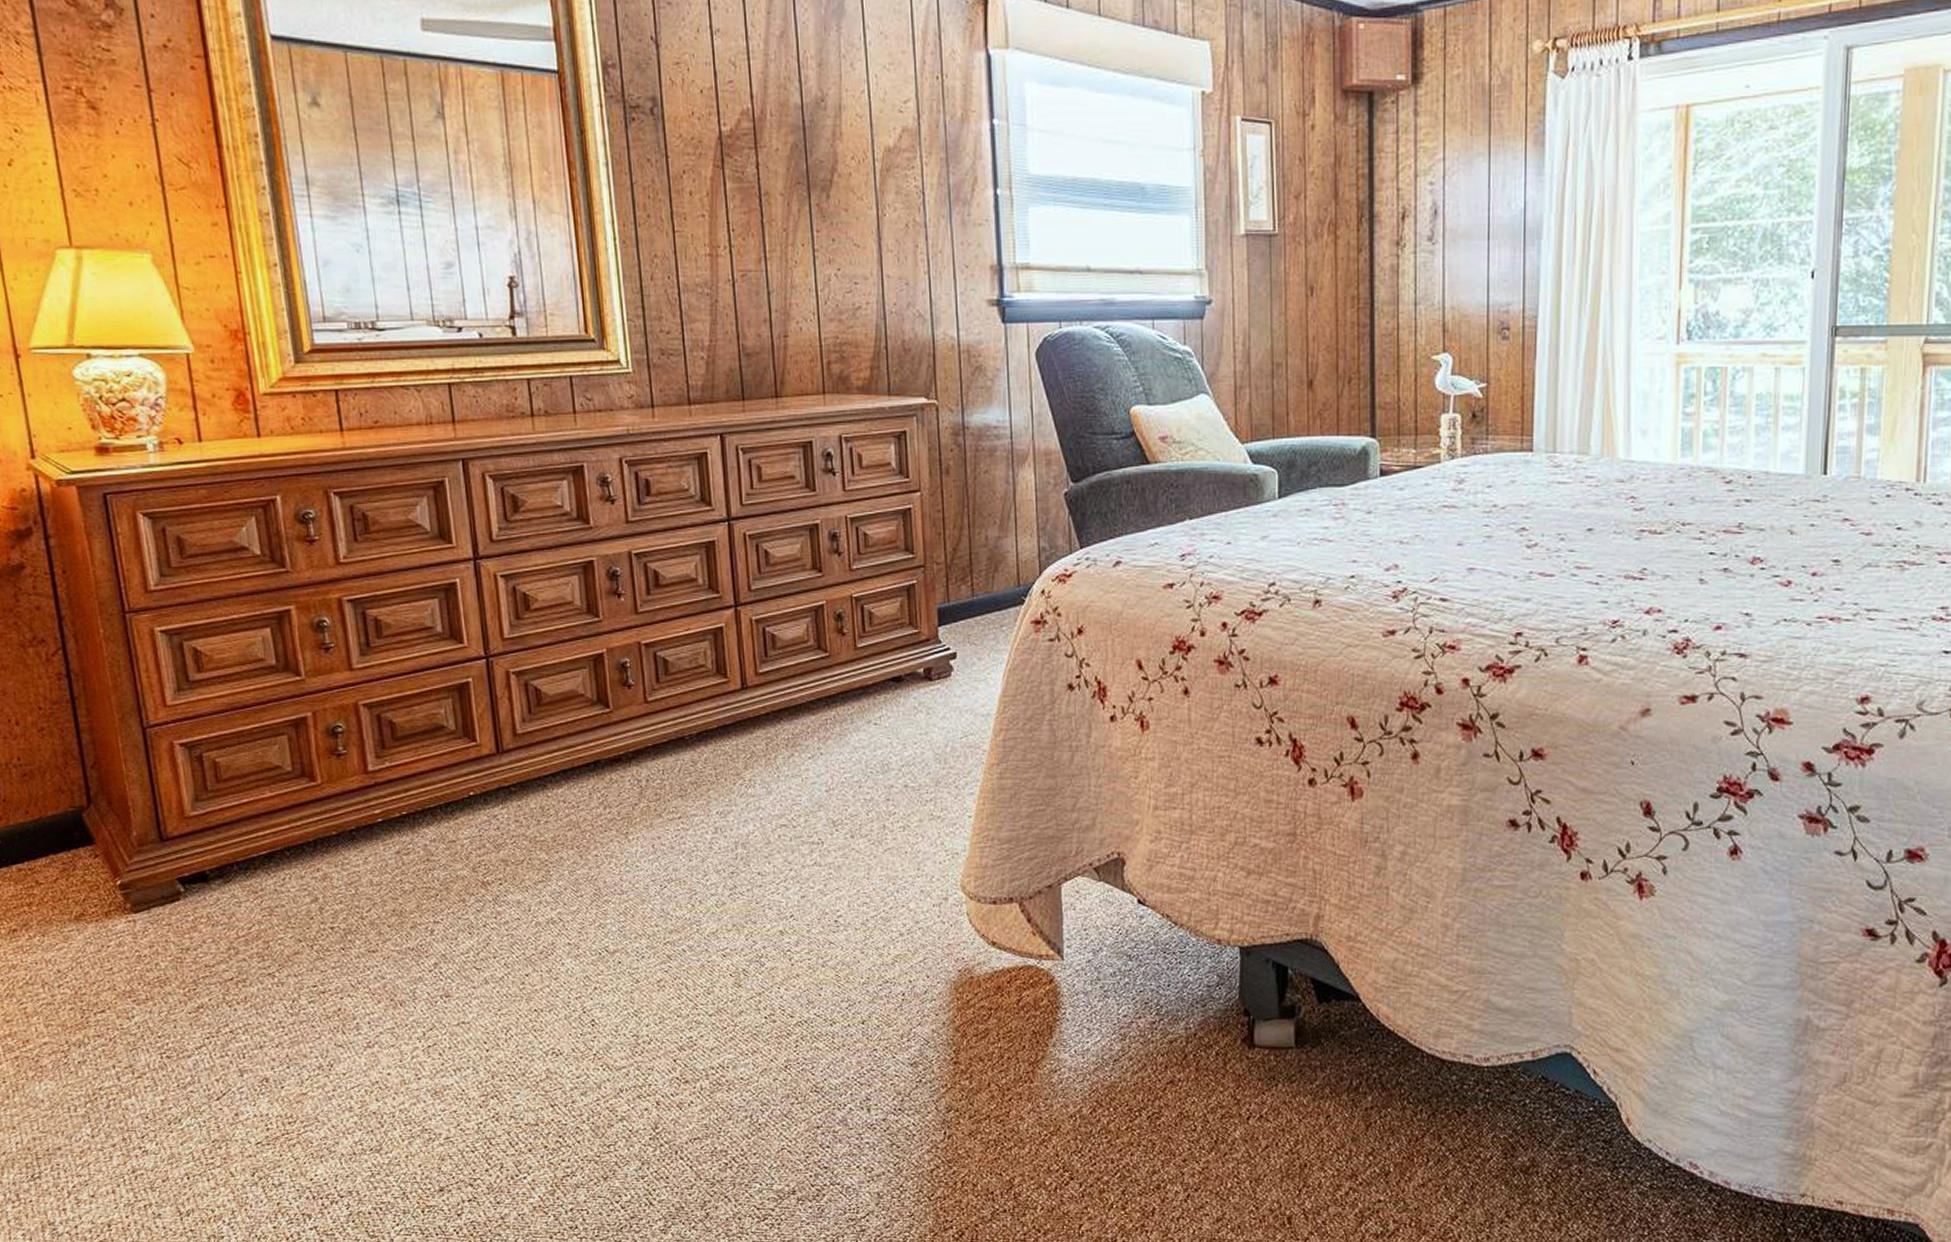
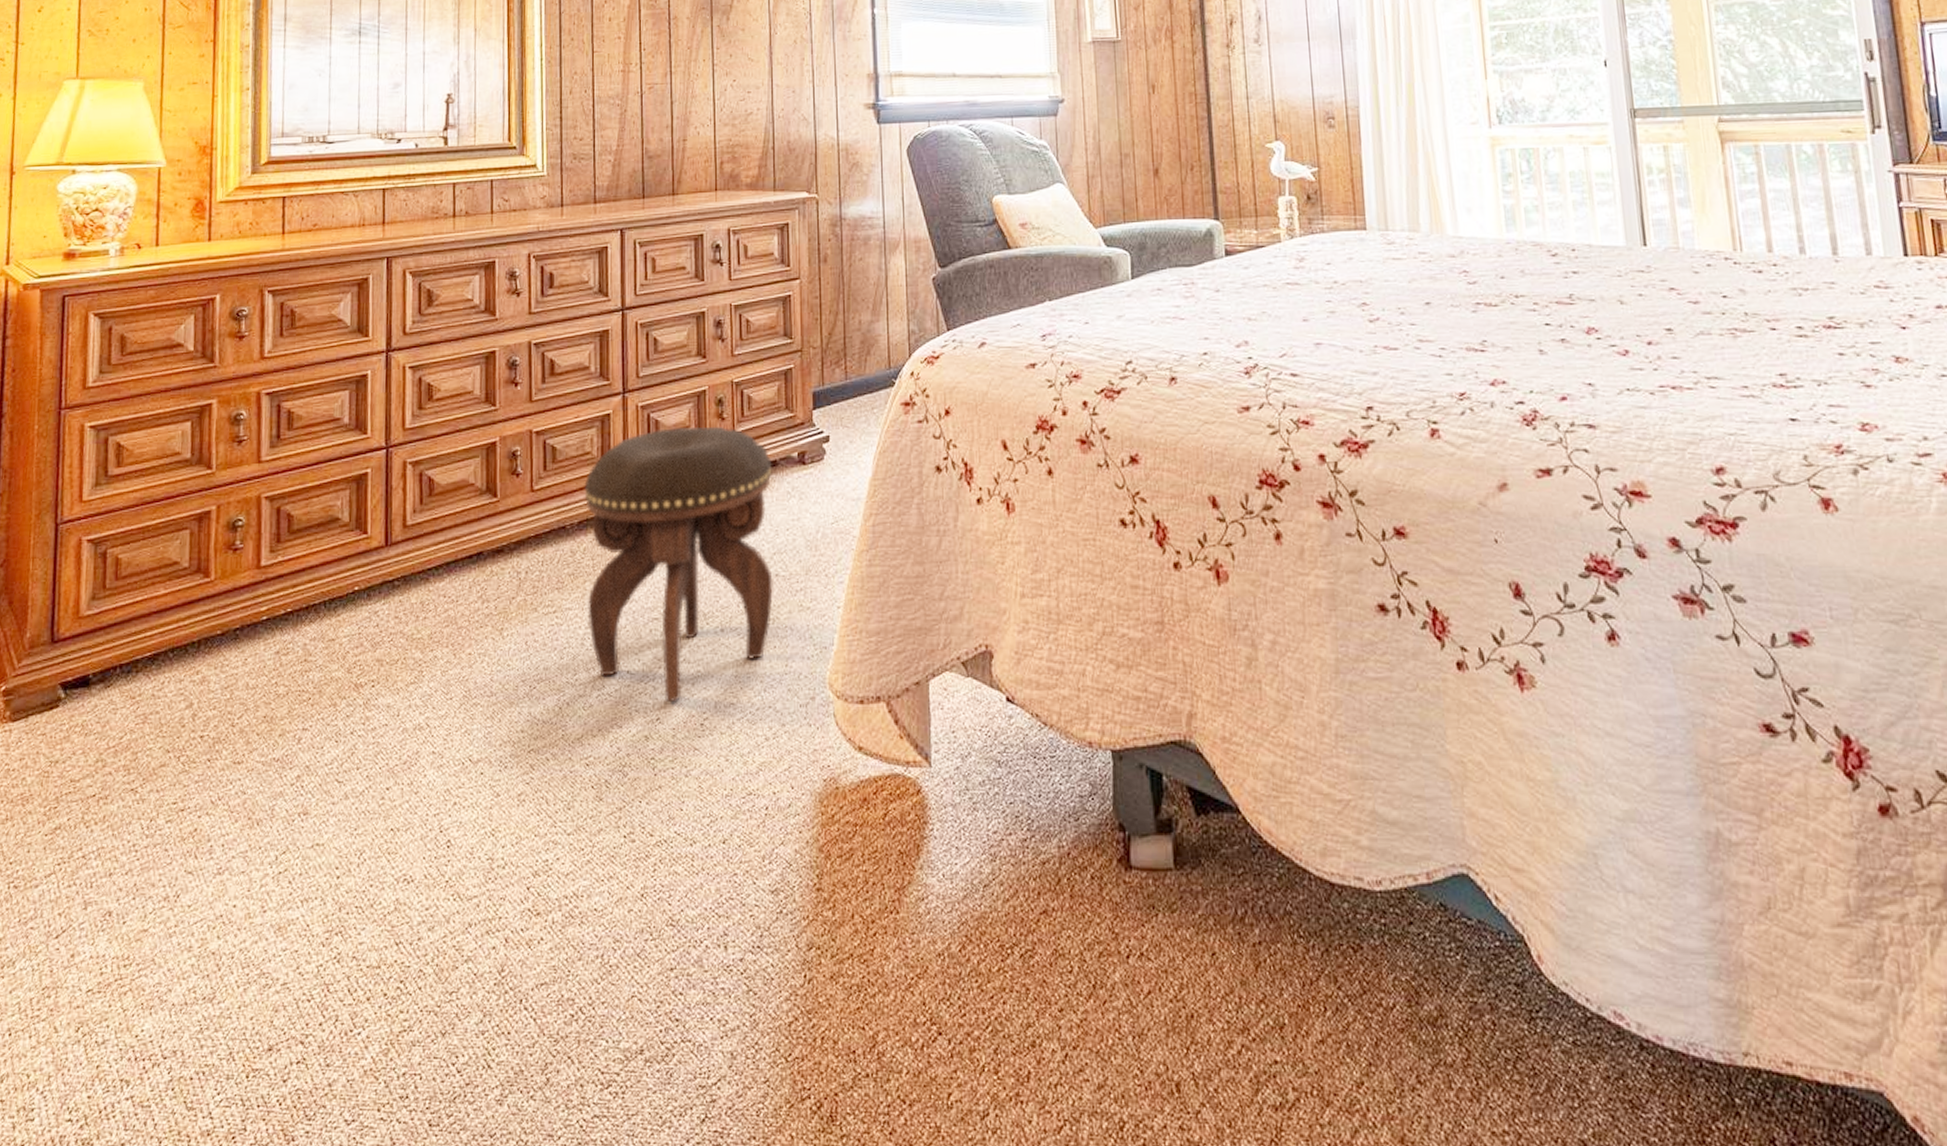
footstool: none [700,641,903,900] -> present [584,426,773,701]

